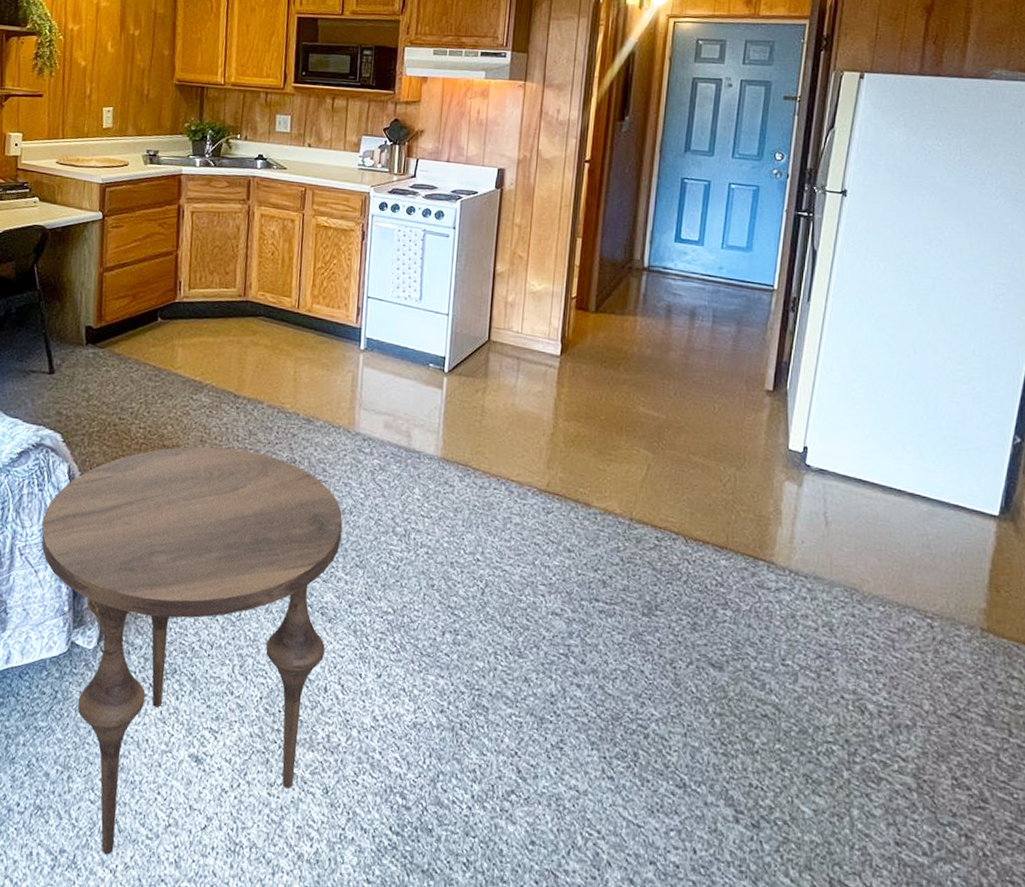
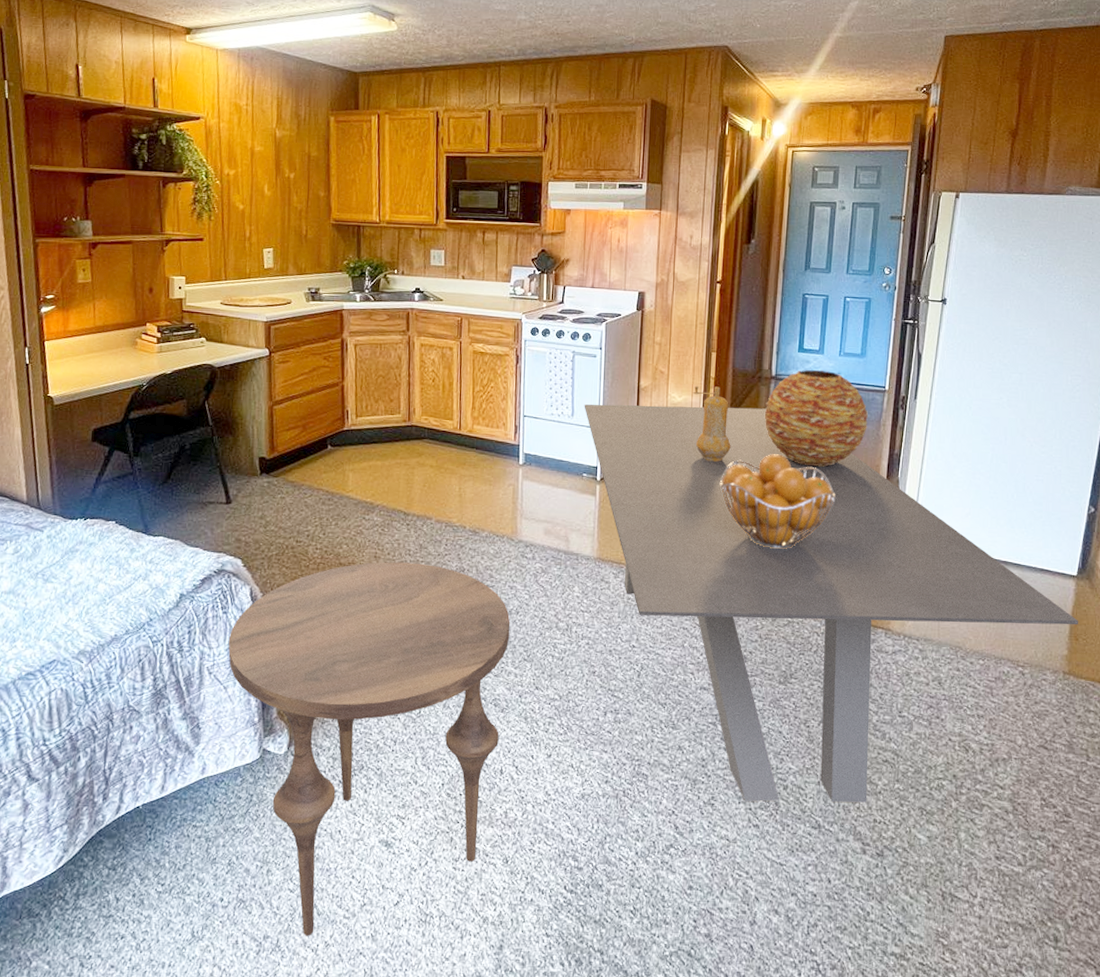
dining table: none [433,288,1000,763] -> present [584,404,1078,803]
pepper mill: none [554,273,595,360] -> present [693,385,731,462]
fruit basket: none [582,354,714,463] -> present [720,454,836,550]
vase: none [634,262,753,372] -> present [765,369,868,467]

